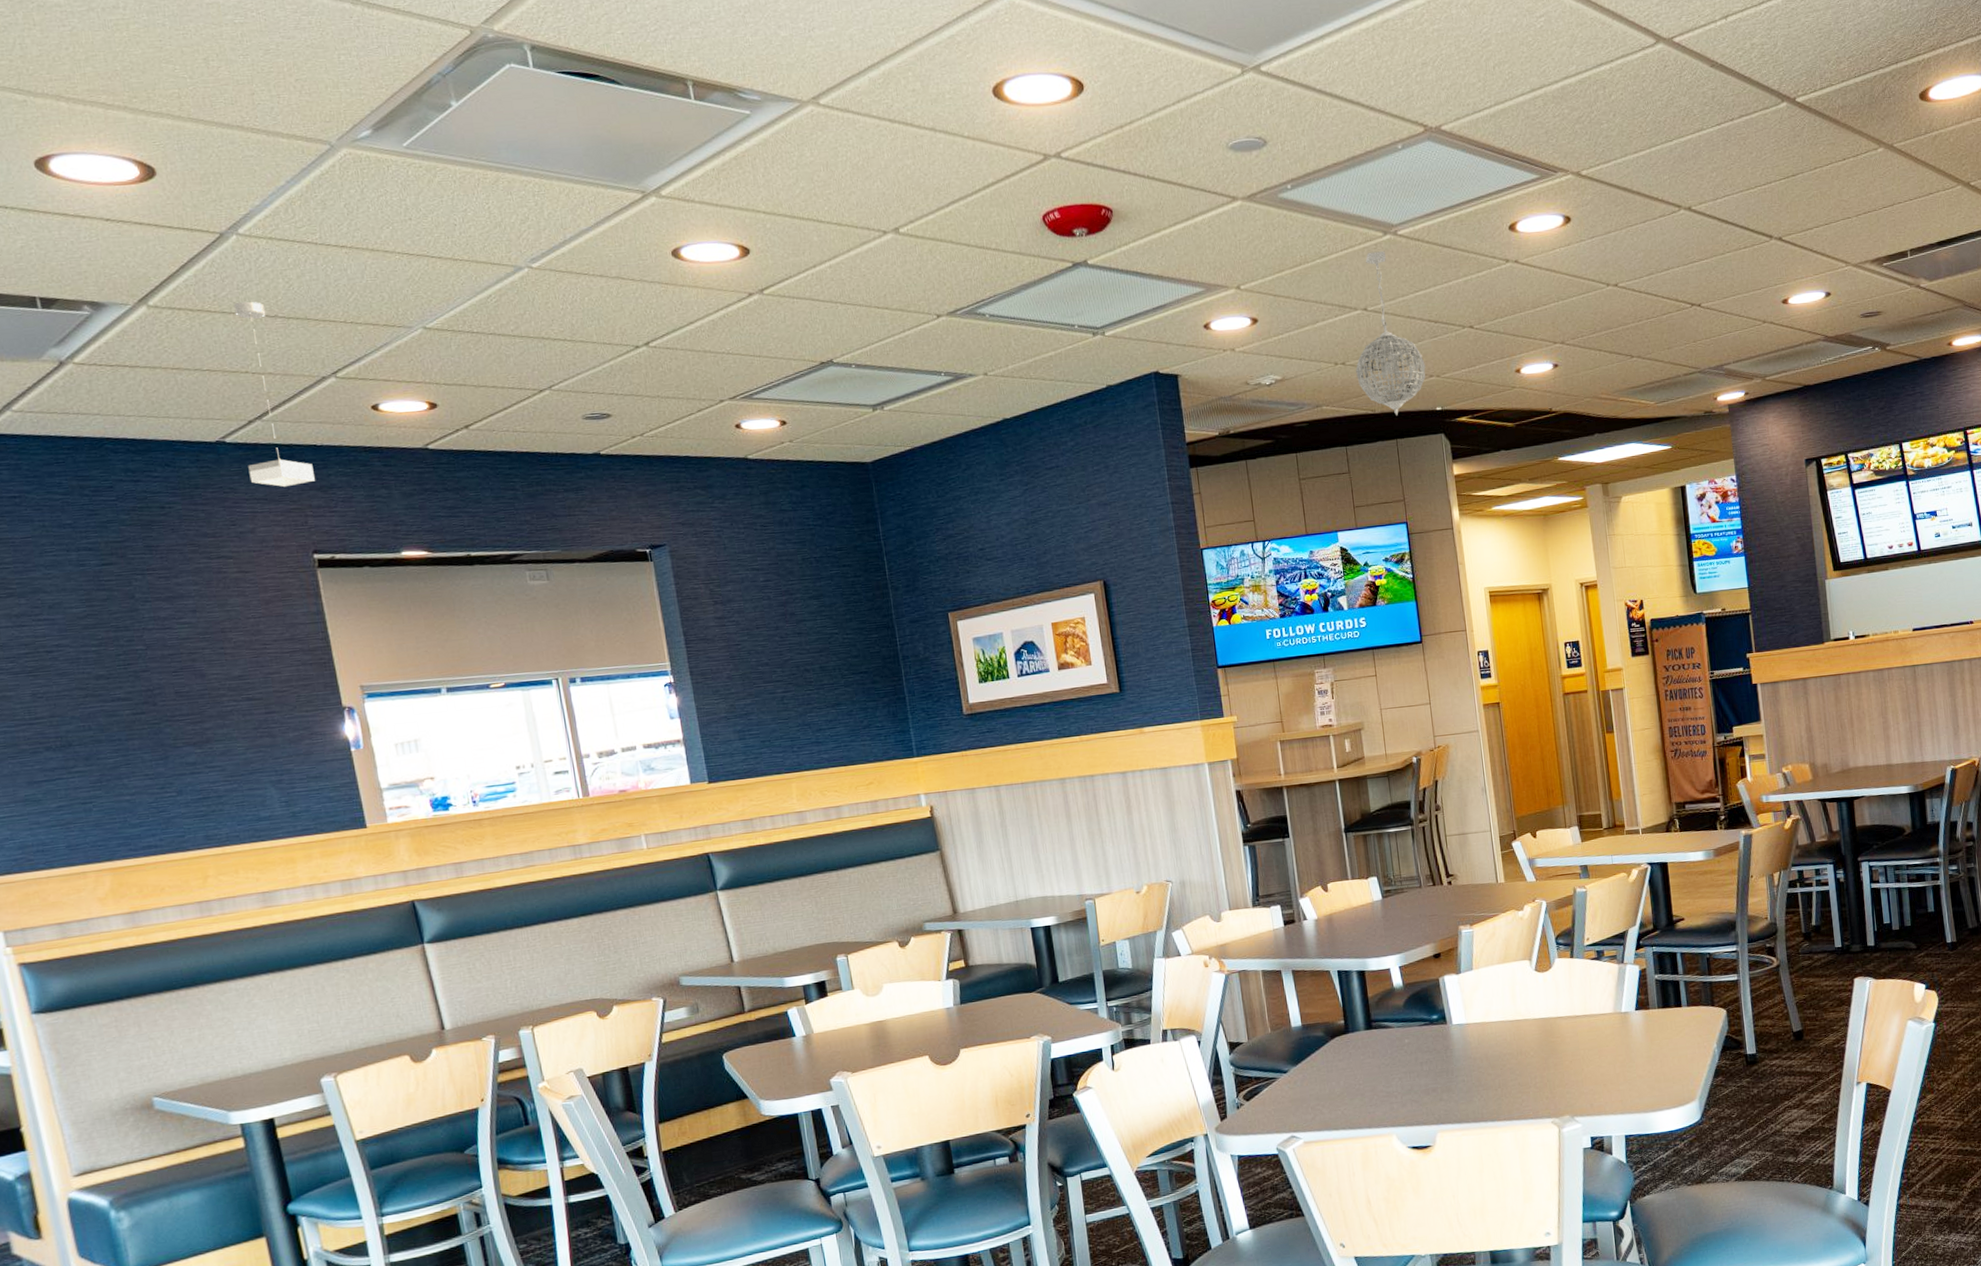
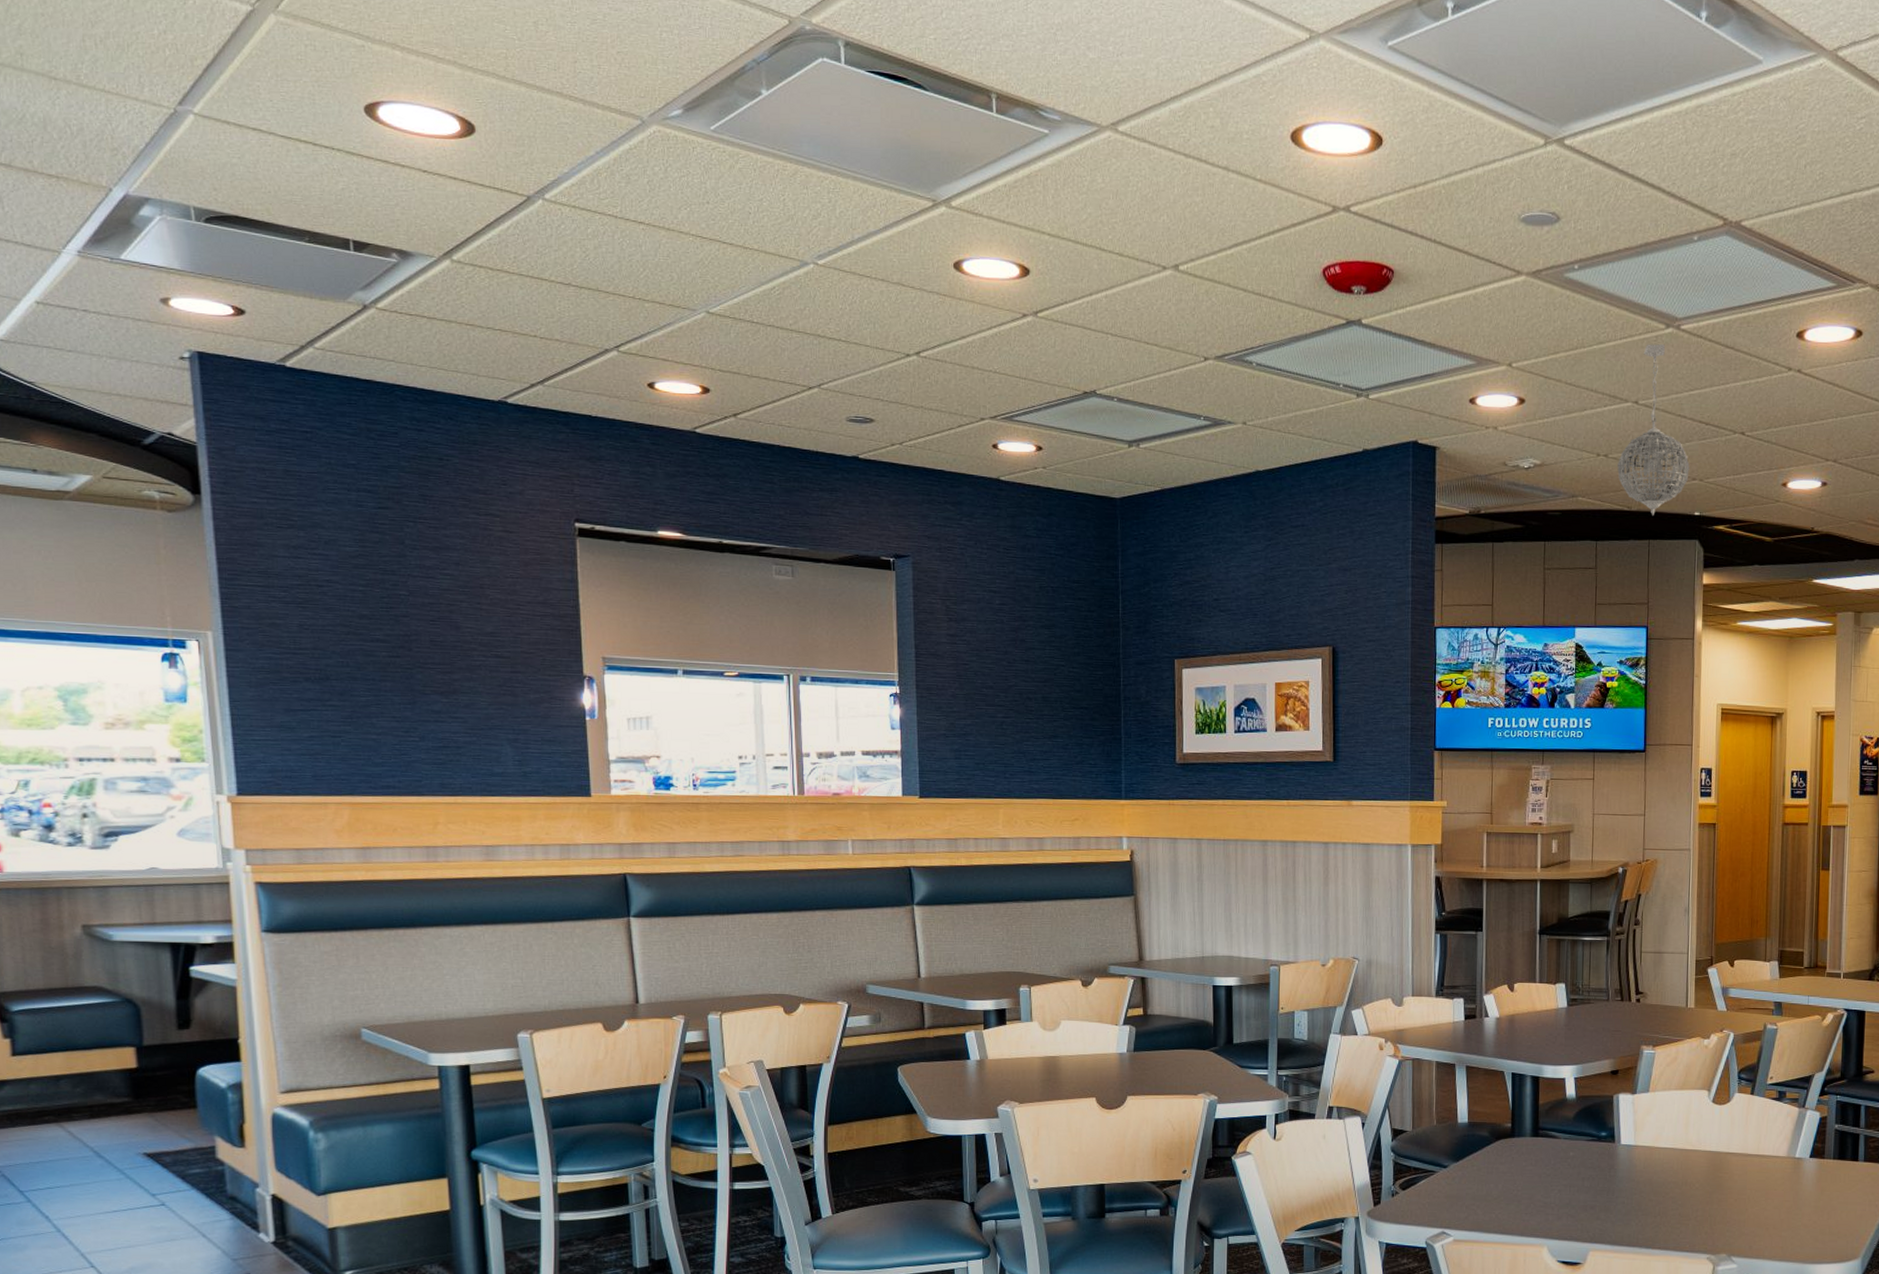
pendant lamp: present [233,301,315,488] -> none [525,266,585,454]

